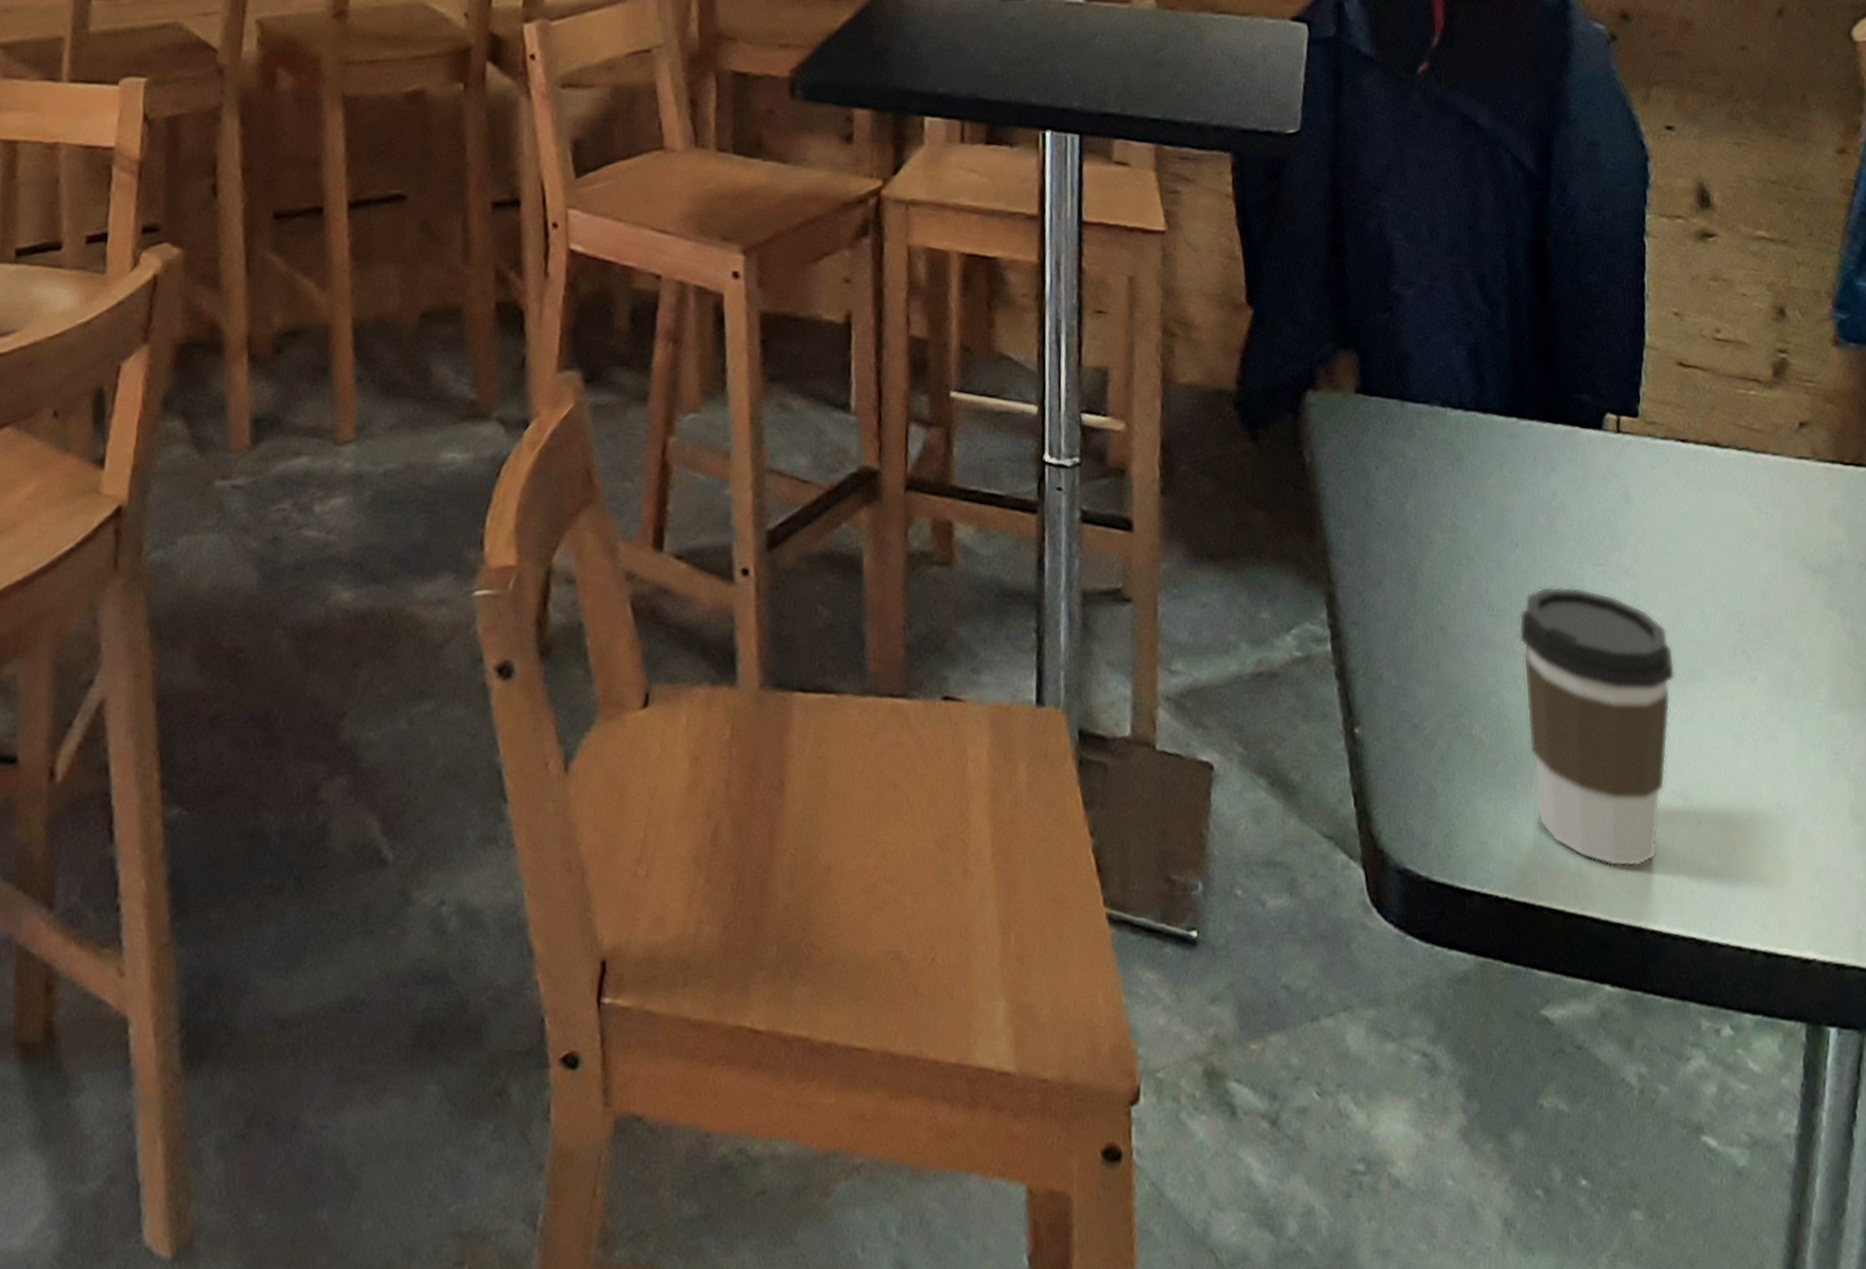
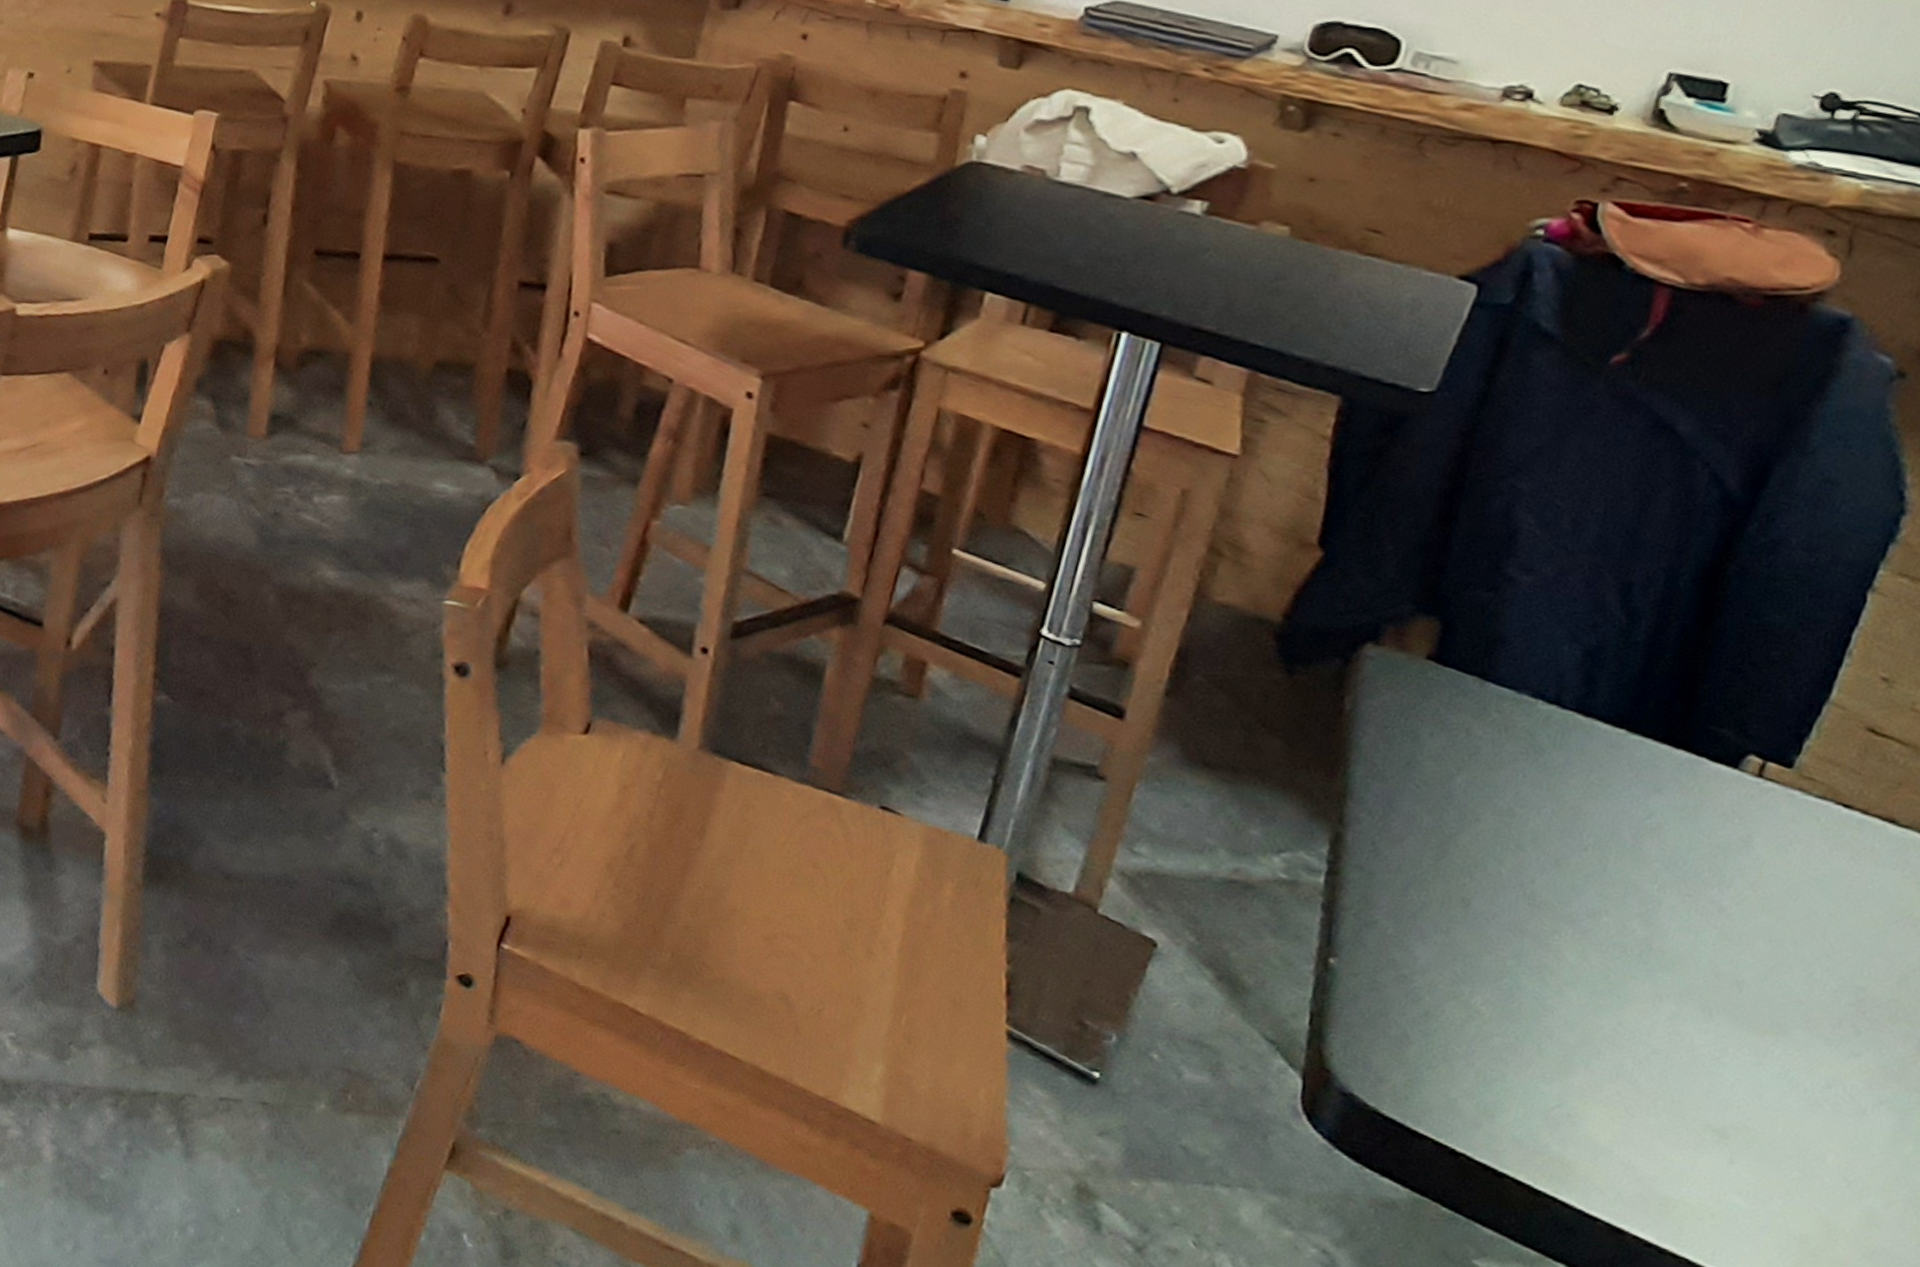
coffee cup: present [1518,586,1675,867] -> none [1527,896,1757,1178]

